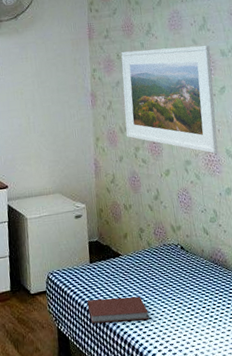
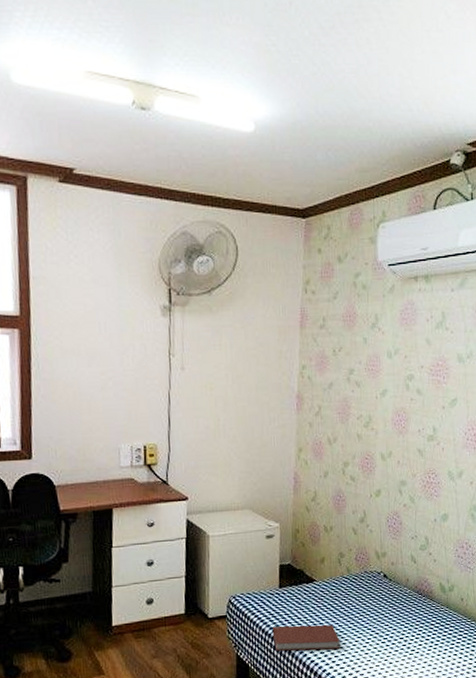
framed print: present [121,45,218,154] -> none [334,346,446,475]

